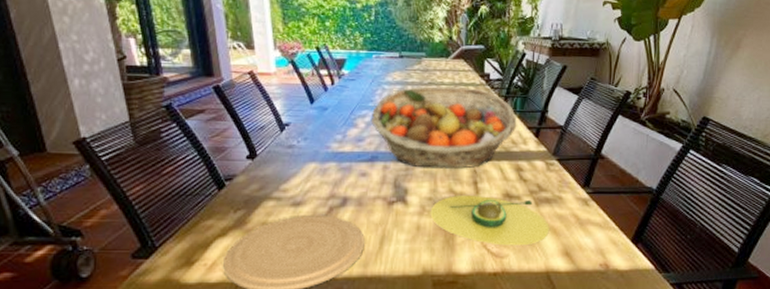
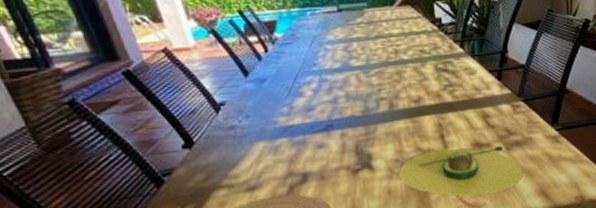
fruit basket: present [370,86,517,169] -> none [317,35,478,130]

